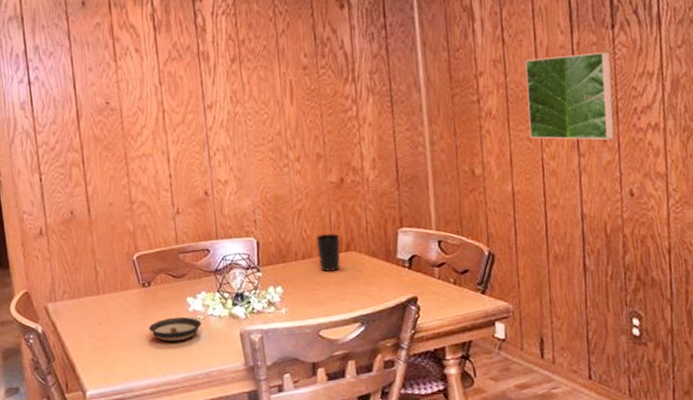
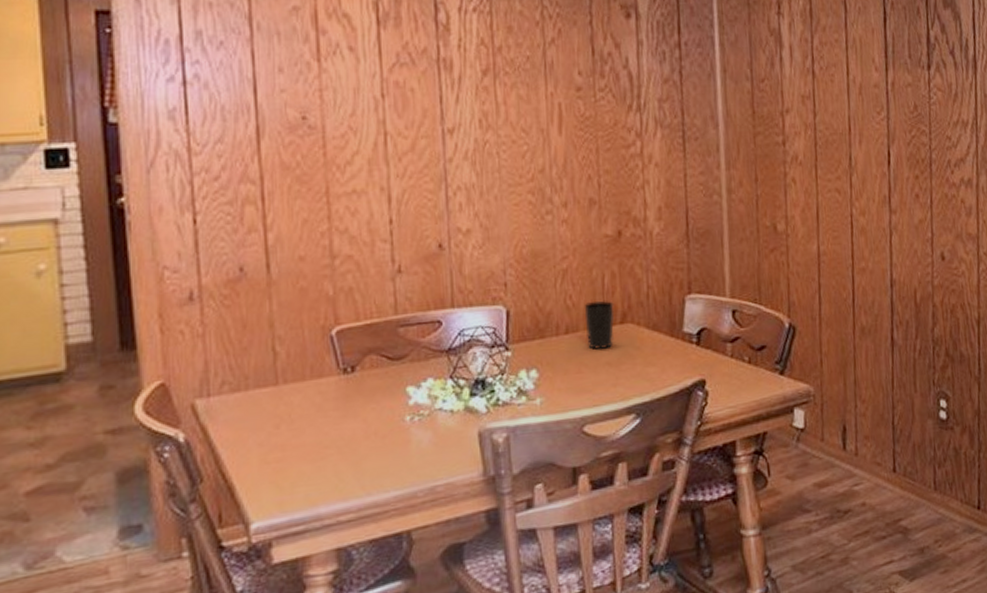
saucer: present [148,316,202,342] -> none [349,413,426,448]
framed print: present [525,51,615,141] -> none [836,95,928,196]

